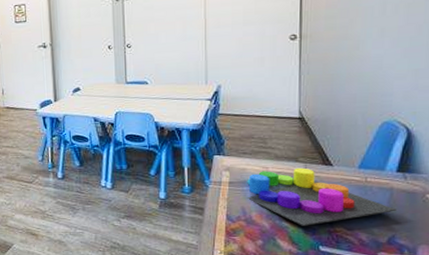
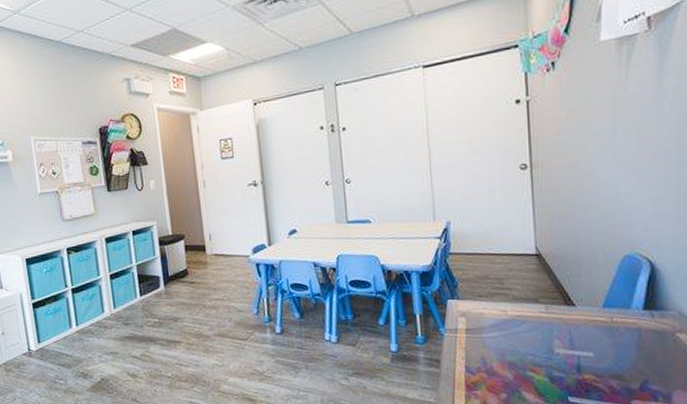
stacking toy: present [247,167,397,226] -> none [485,309,647,375]

